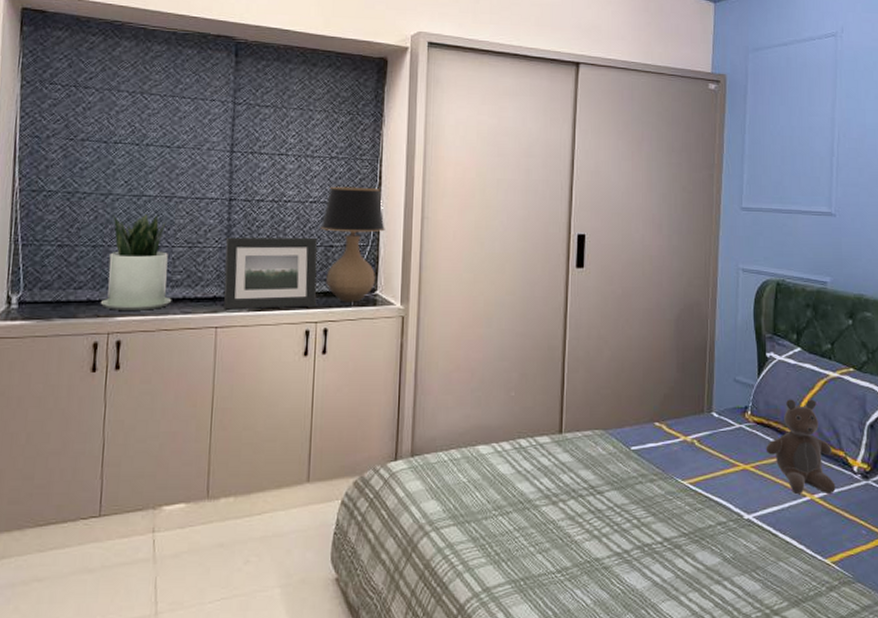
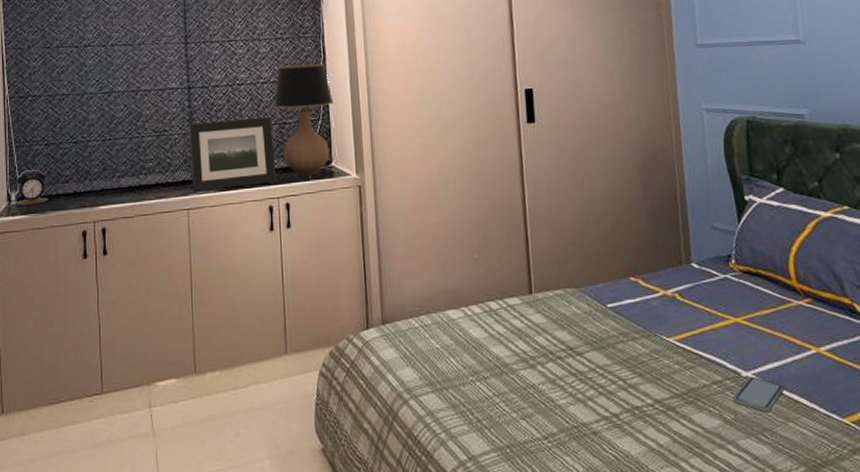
alarm clock: none [16,272,56,310] -> present [16,170,48,206]
planter: present [101,214,172,311] -> none [86,109,147,200]
smartphone: none [734,520,779,552] -> present [733,377,785,413]
stuffed animal: present [766,399,836,495] -> none [757,242,845,347]

